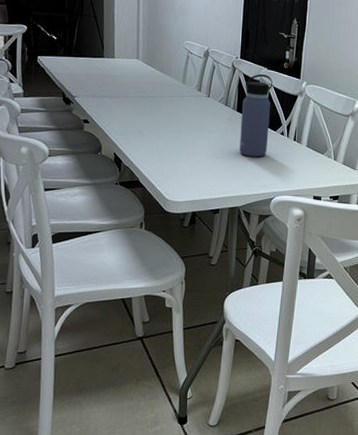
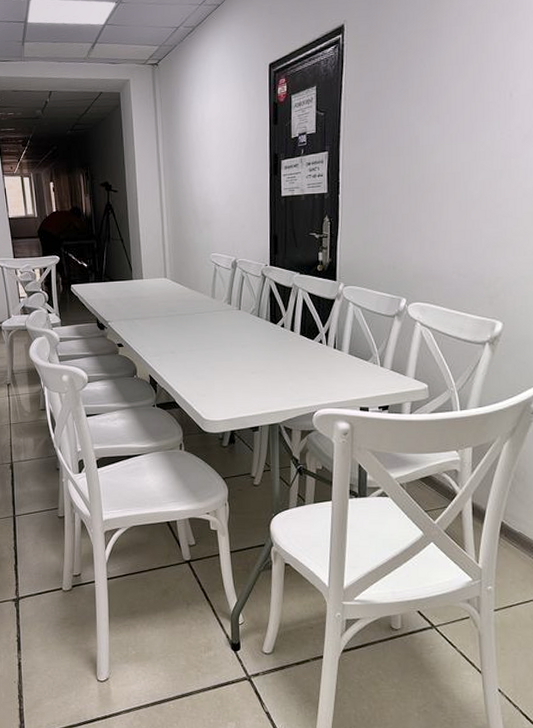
water bottle: present [239,74,272,157] -> none [275,280,306,369]

